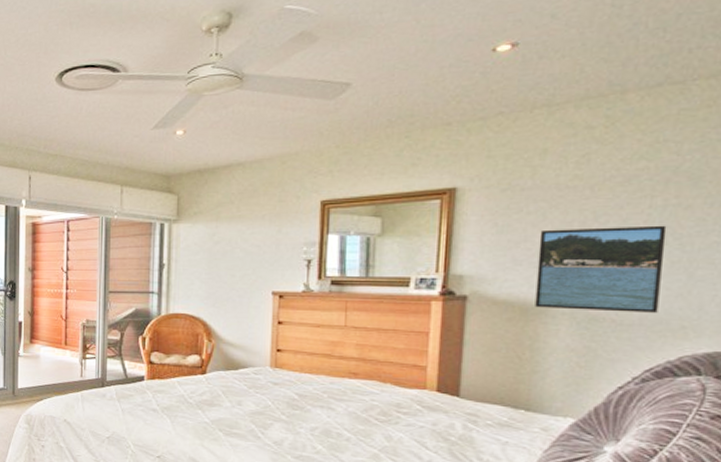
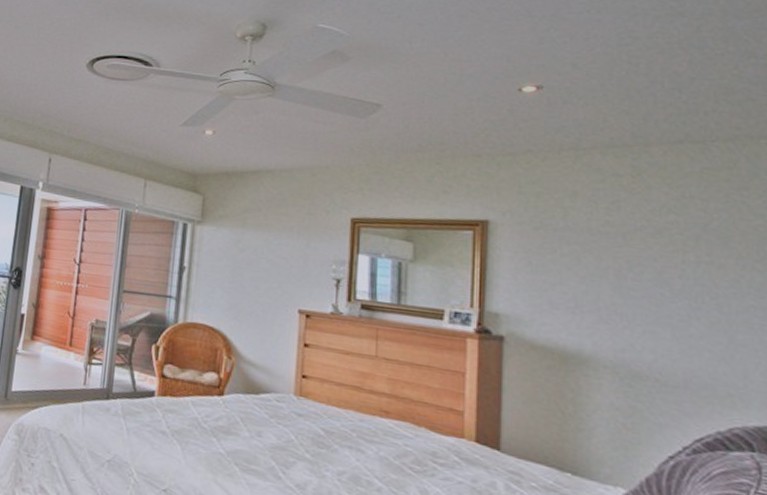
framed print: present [535,225,667,313] -> none [575,274,703,376]

